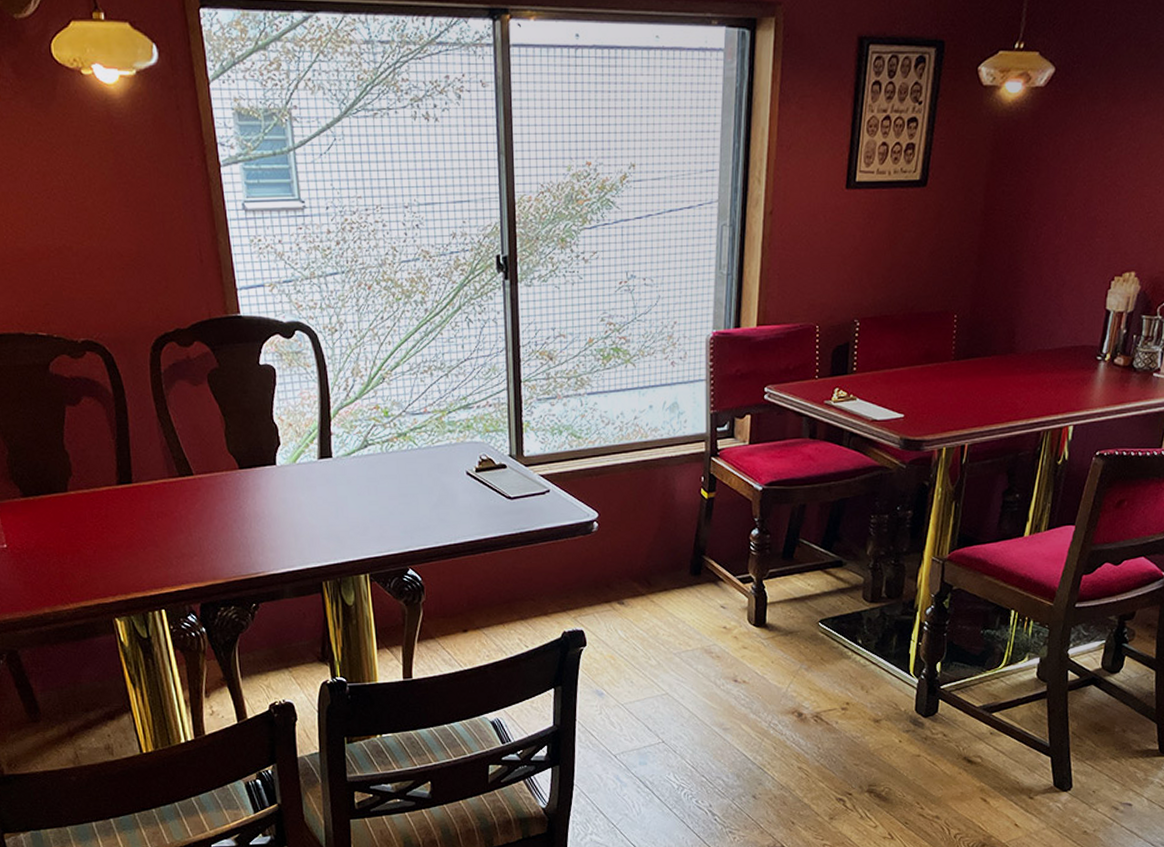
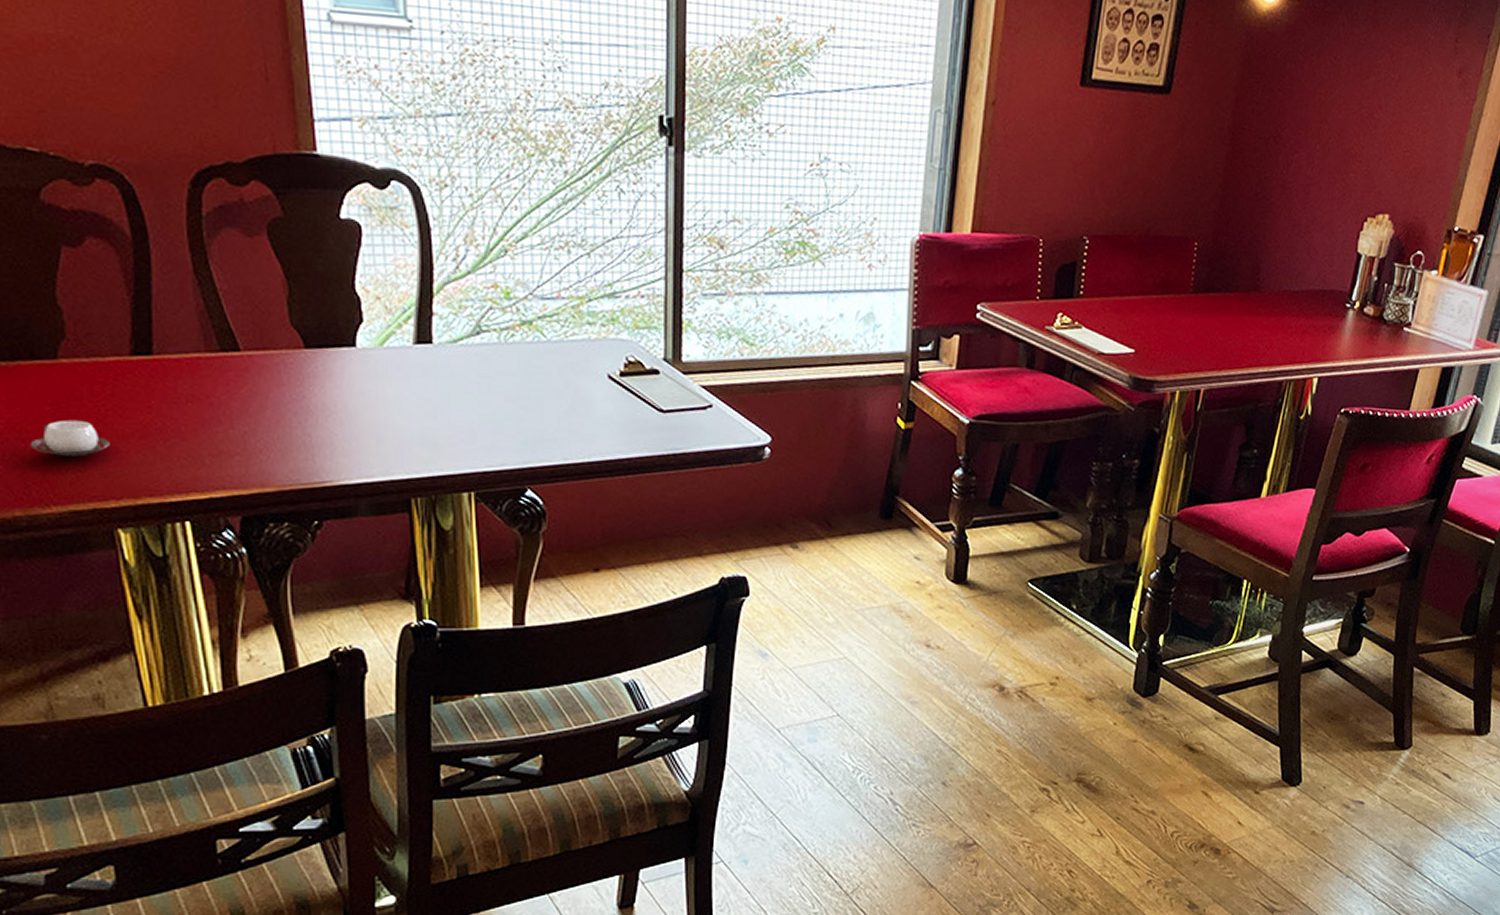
cup: none [52,537,107,565] -> present [29,419,110,457]

